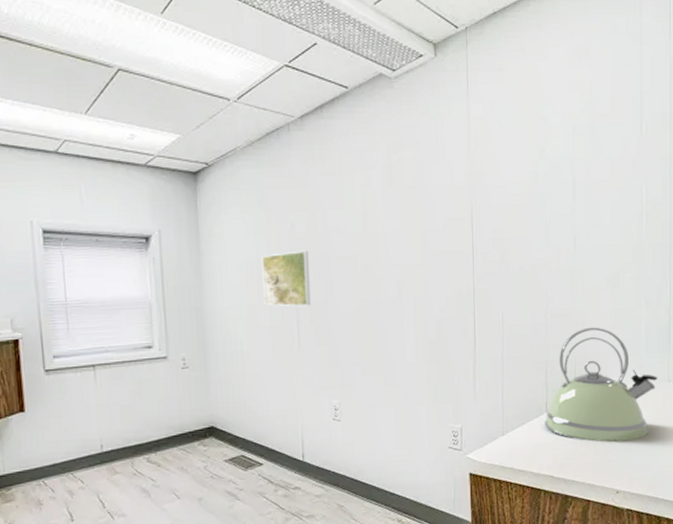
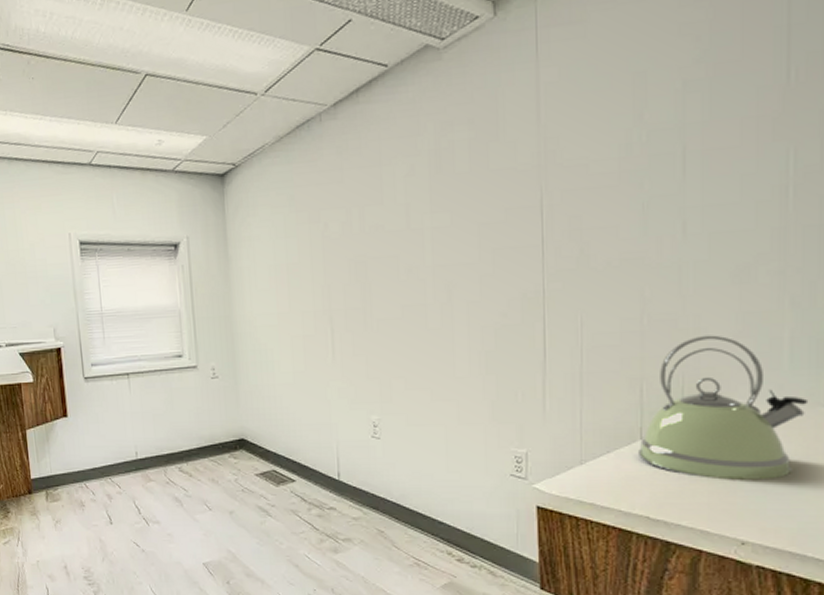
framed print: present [261,250,310,307] -> none [292,251,346,313]

